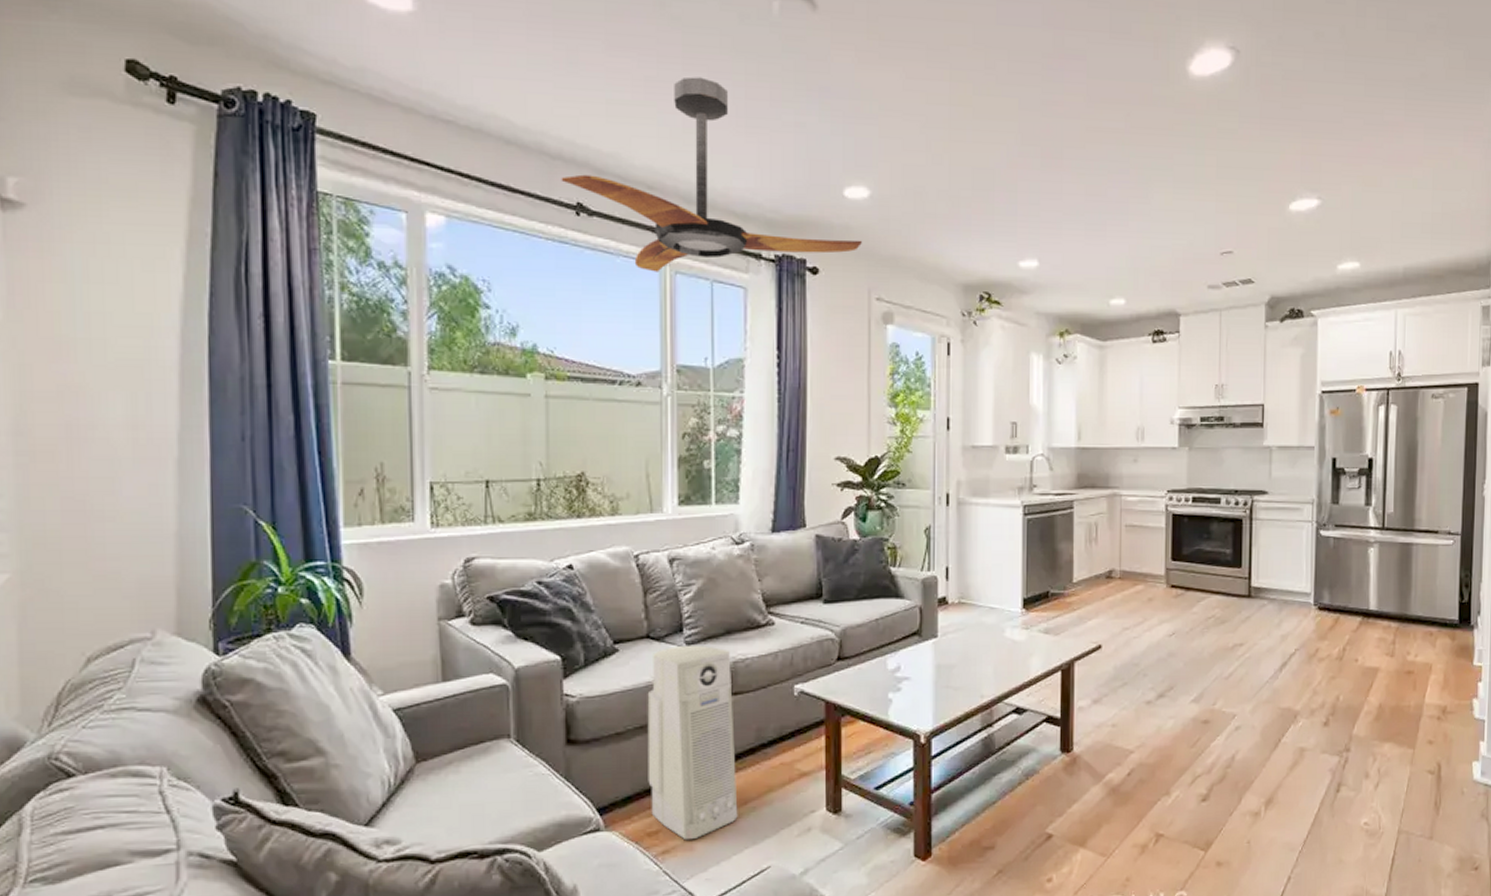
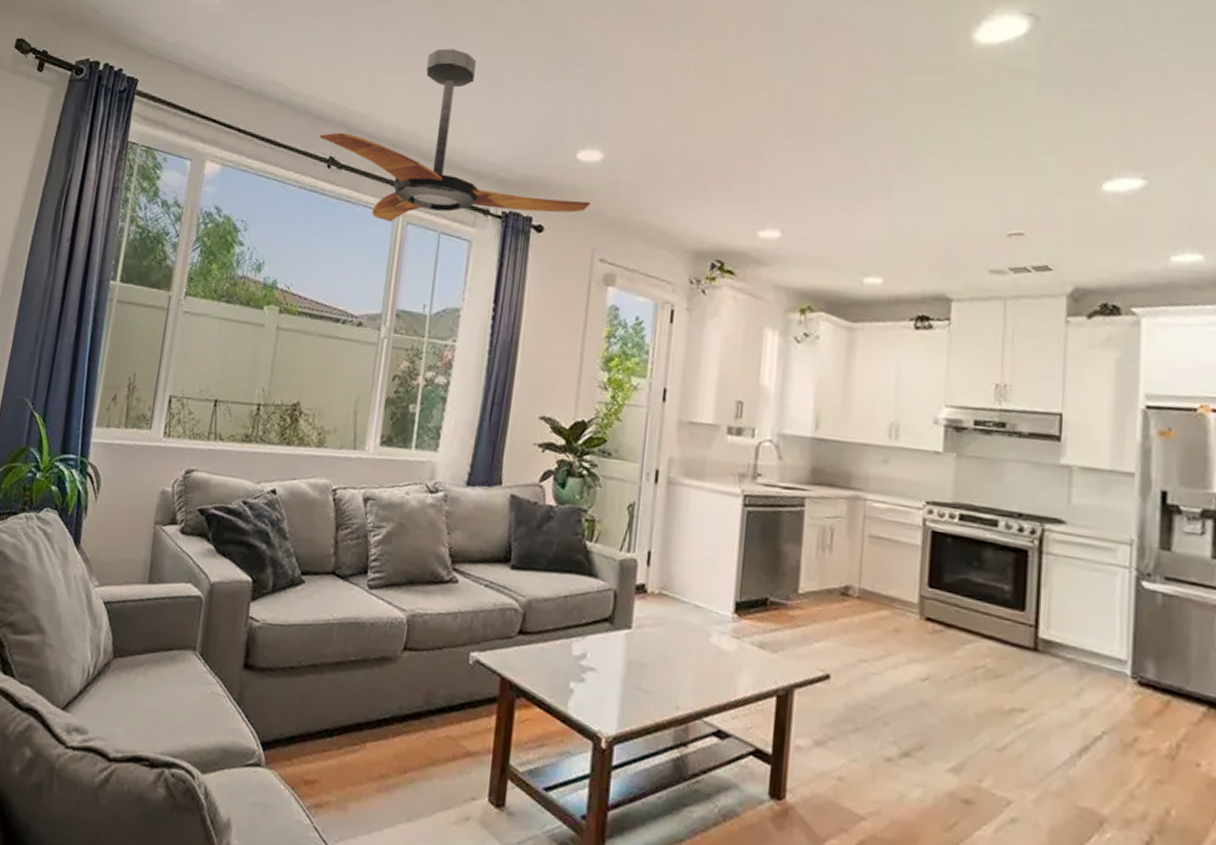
air purifier: present [647,645,738,841] -> none [311,588,410,799]

